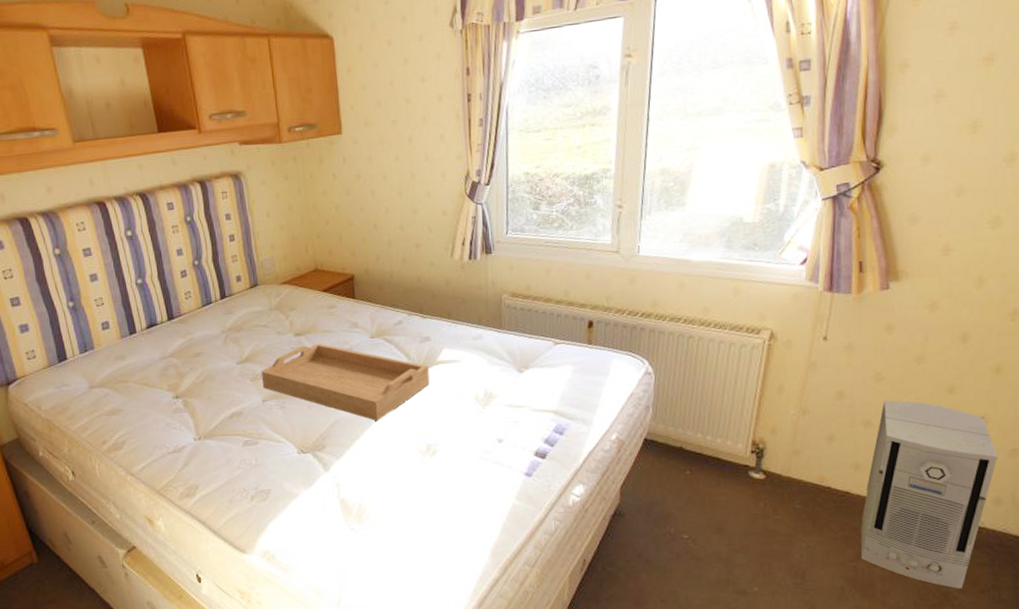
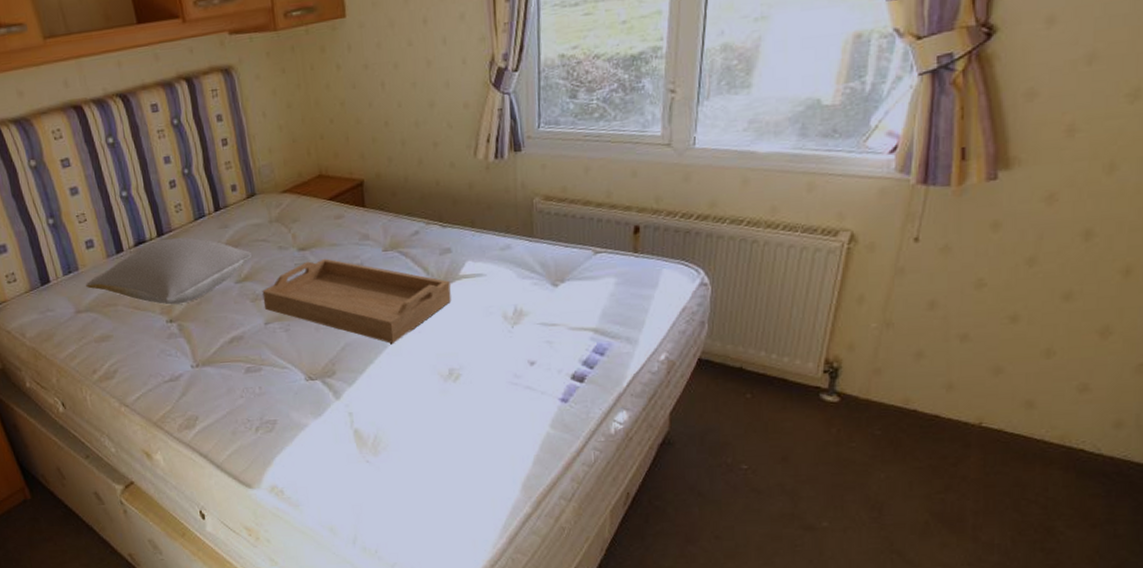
pillow: none [100,321,253,383] -> present [86,237,252,305]
air purifier: present [861,400,997,589] -> none [951,310,1121,523]

